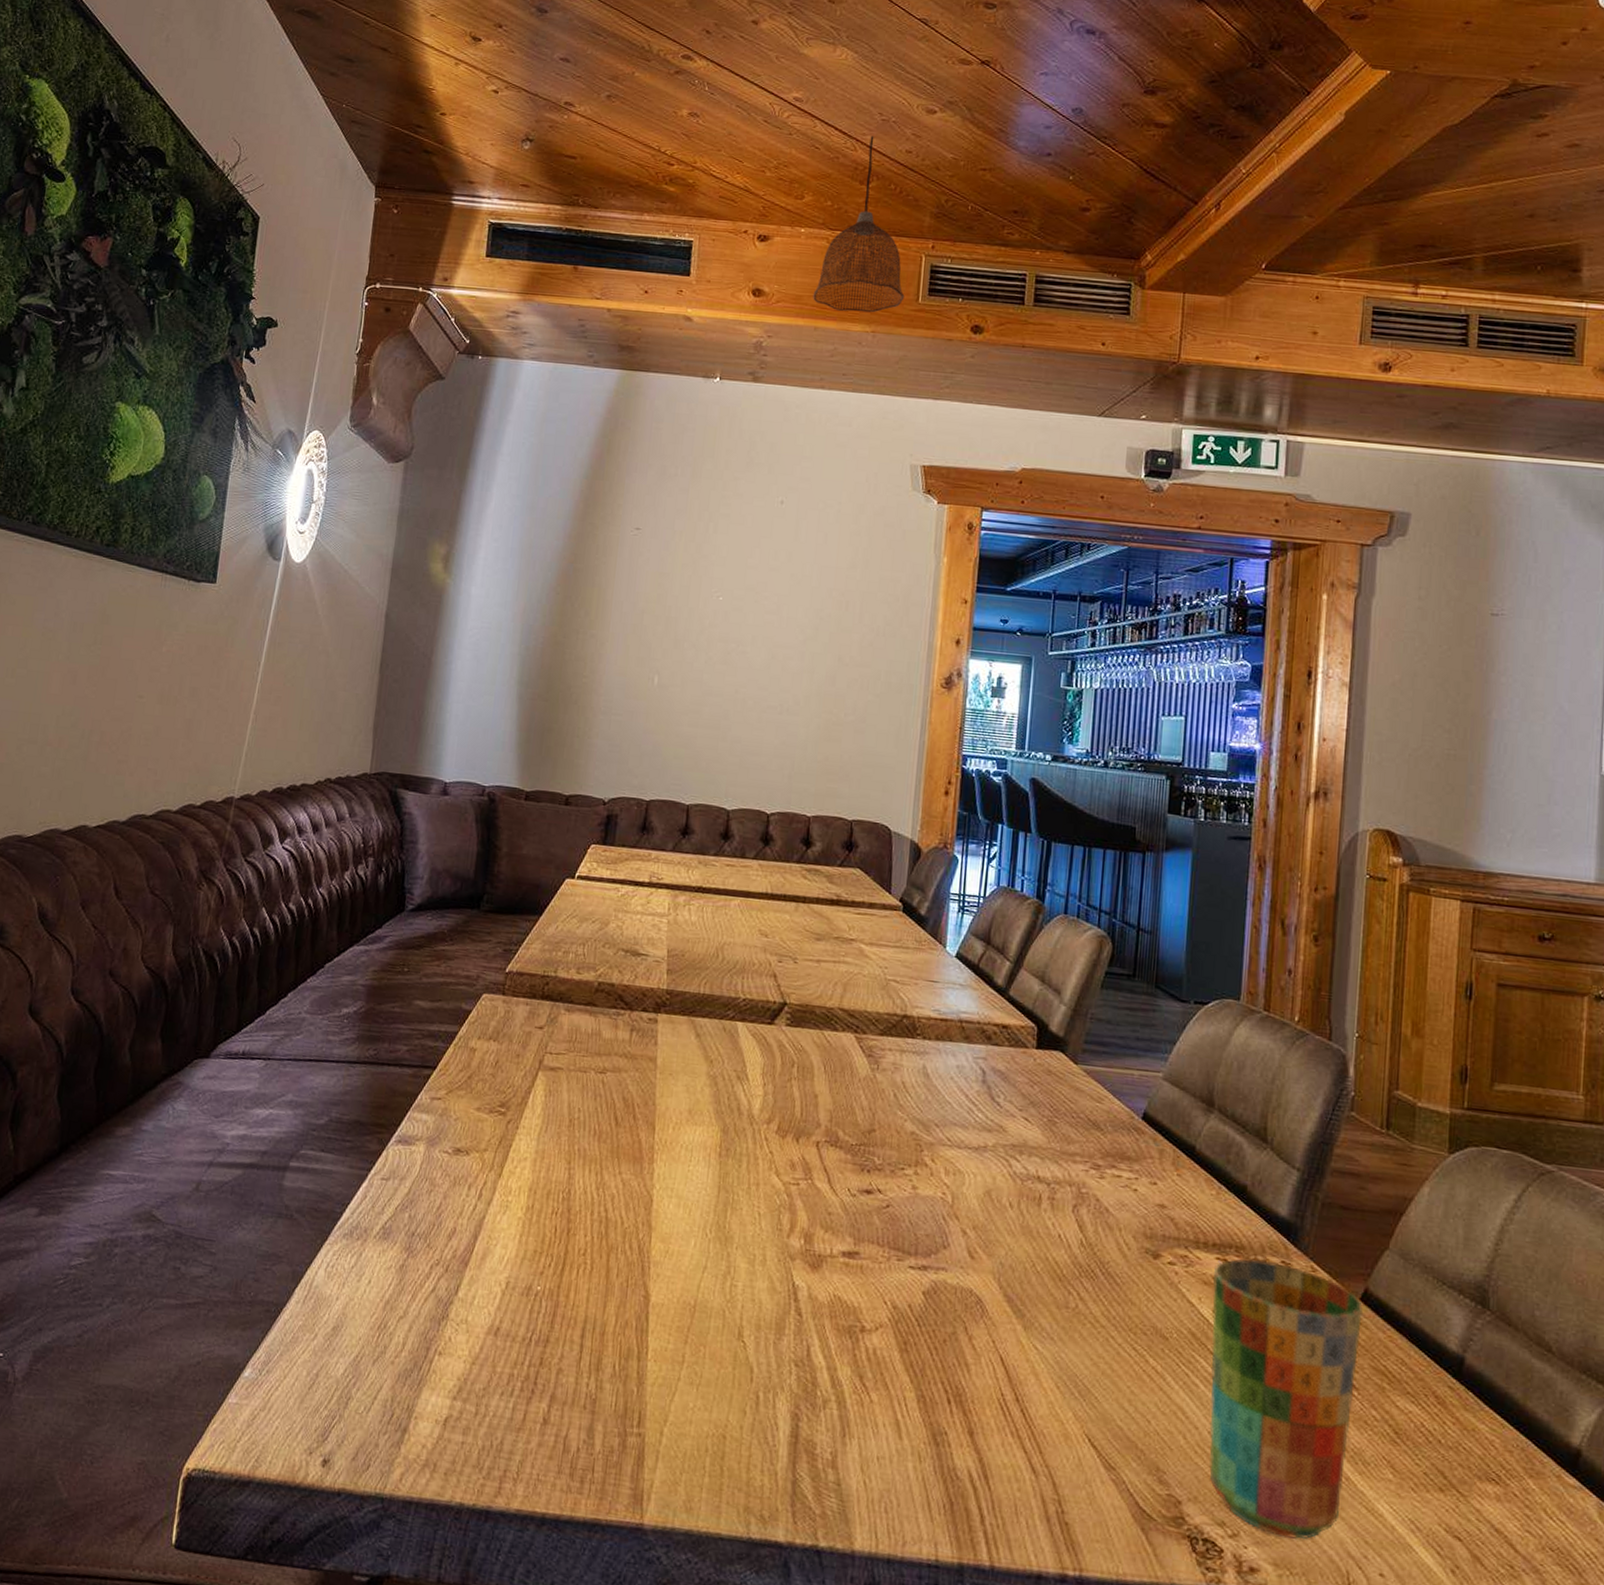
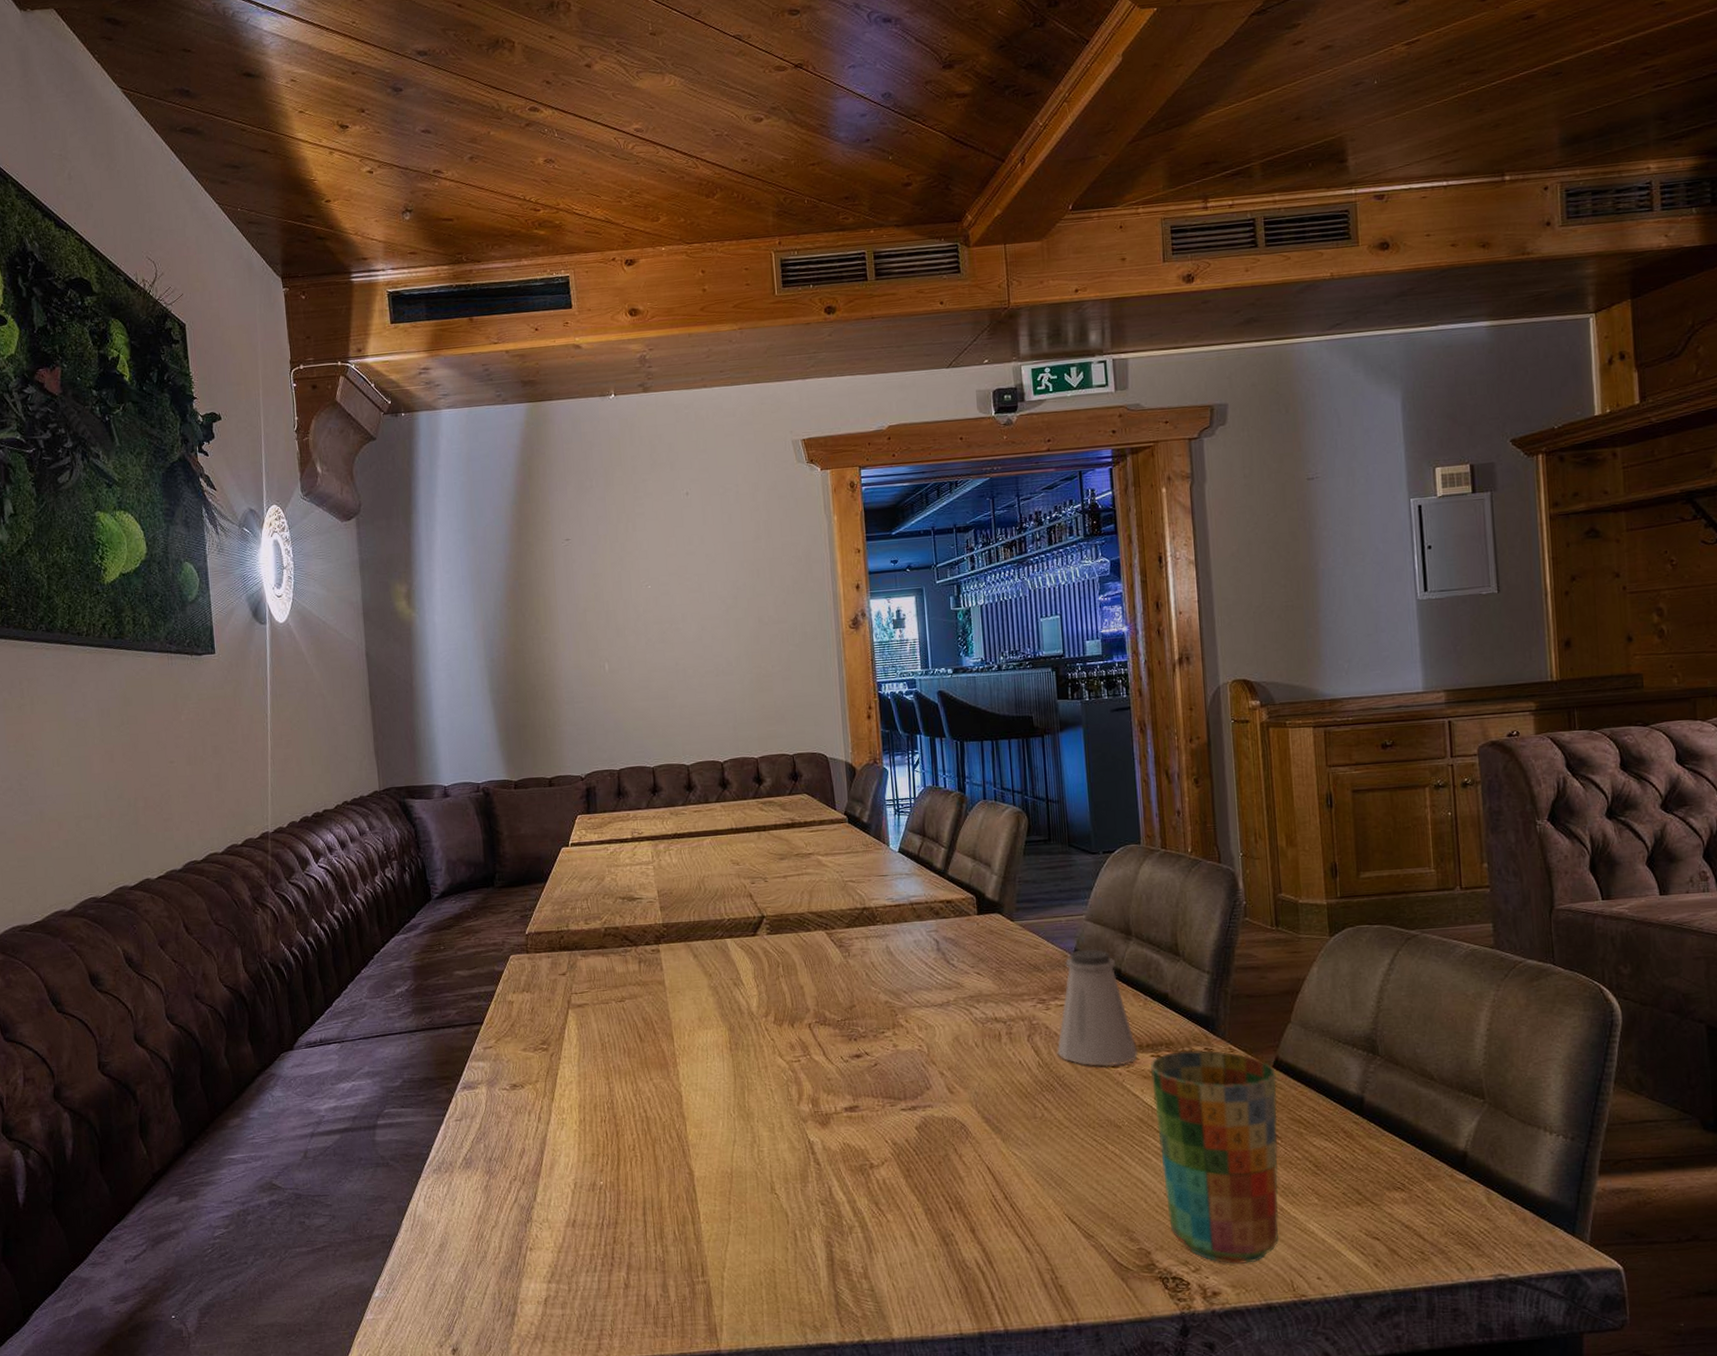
pendant lamp: present [813,136,905,313] -> none [682,151,763,316]
saltshaker: none [1105,1113,1201,1263] -> present [1057,949,1138,1067]

